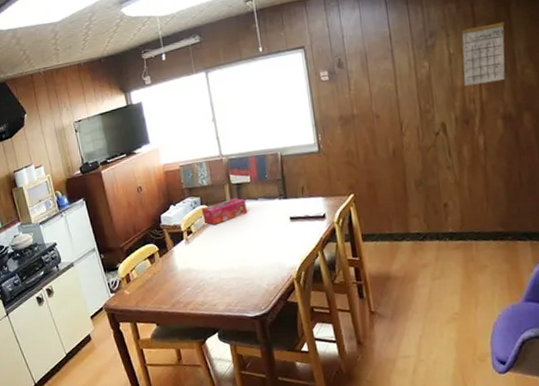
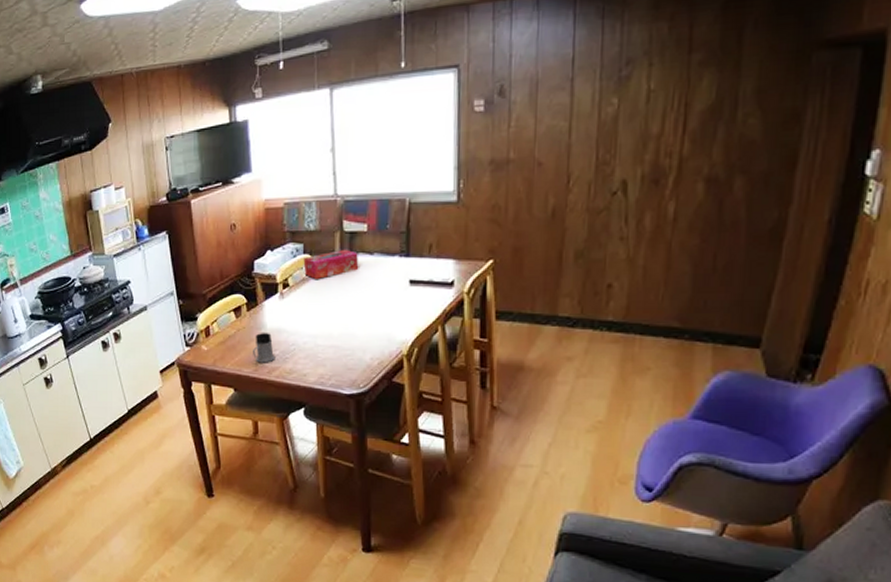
mug: none [169,273,189,300] -> present [253,333,275,363]
calendar: present [462,21,506,86] -> none [661,51,732,134]

